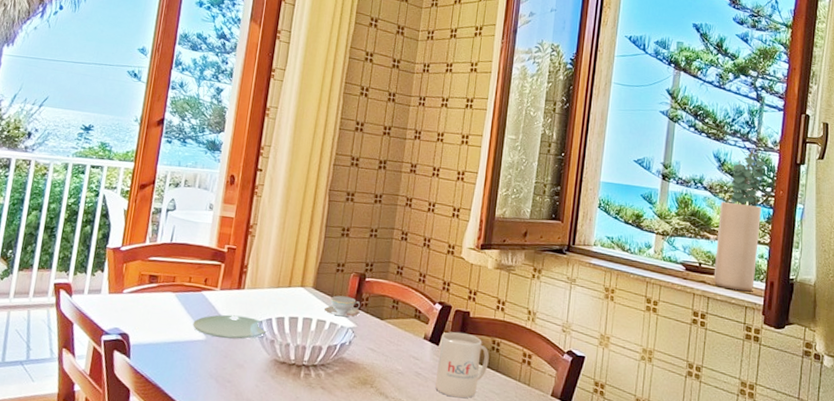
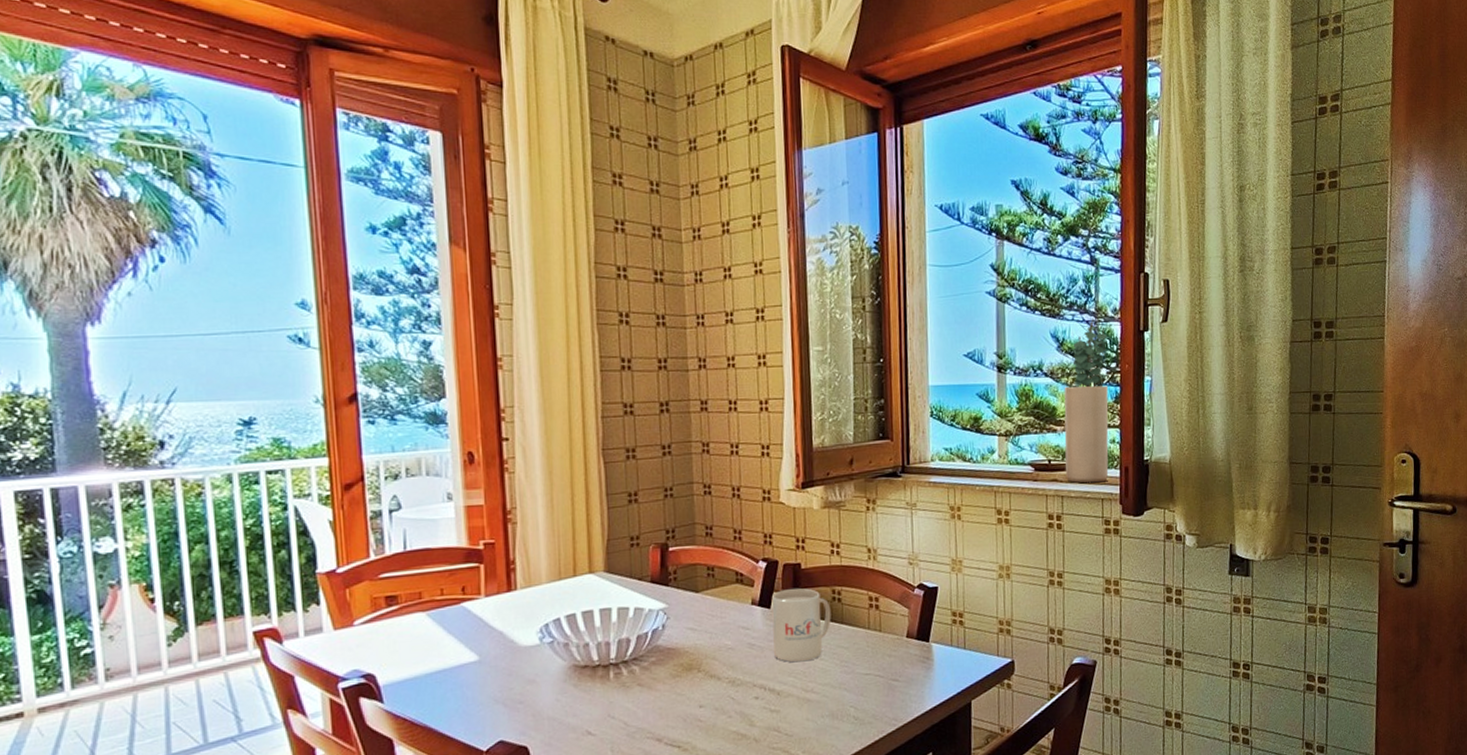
plate: present [192,314,268,339] -> none [458,622,558,655]
teacup: present [323,295,361,317] -> none [623,573,669,599]

